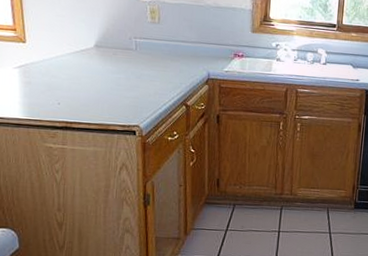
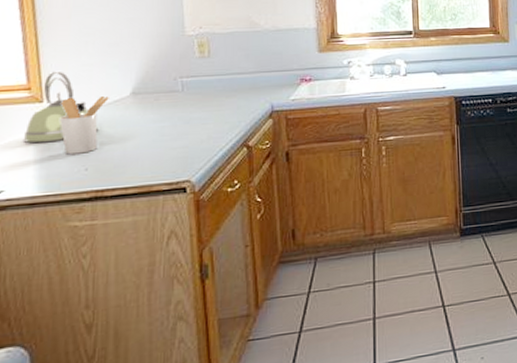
kettle: none [10,17,68,77] -> present [23,70,98,144]
utensil holder: none [39,41,77,91] -> present [60,96,109,155]

